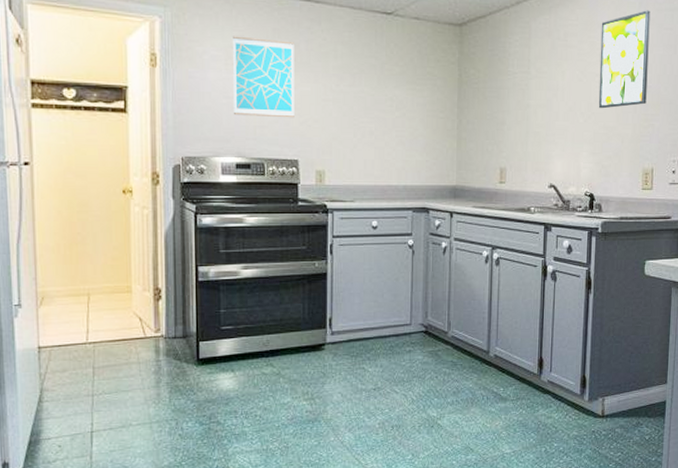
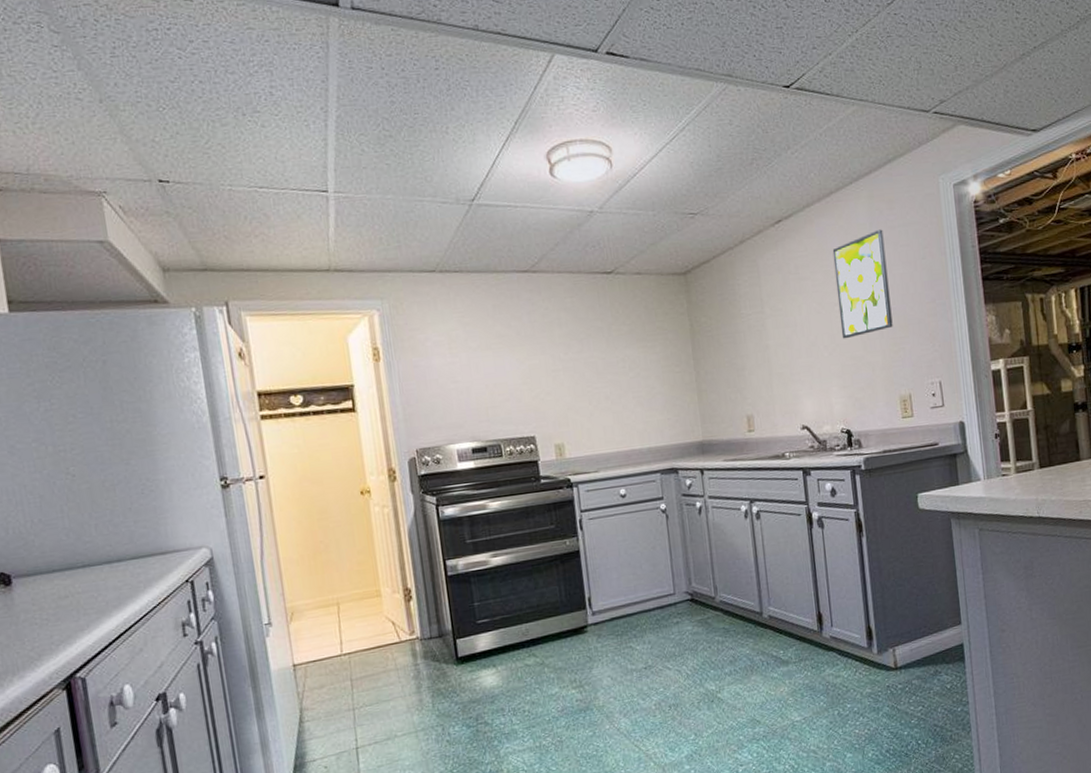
wall art: present [233,36,295,118] -> none [453,316,526,399]

